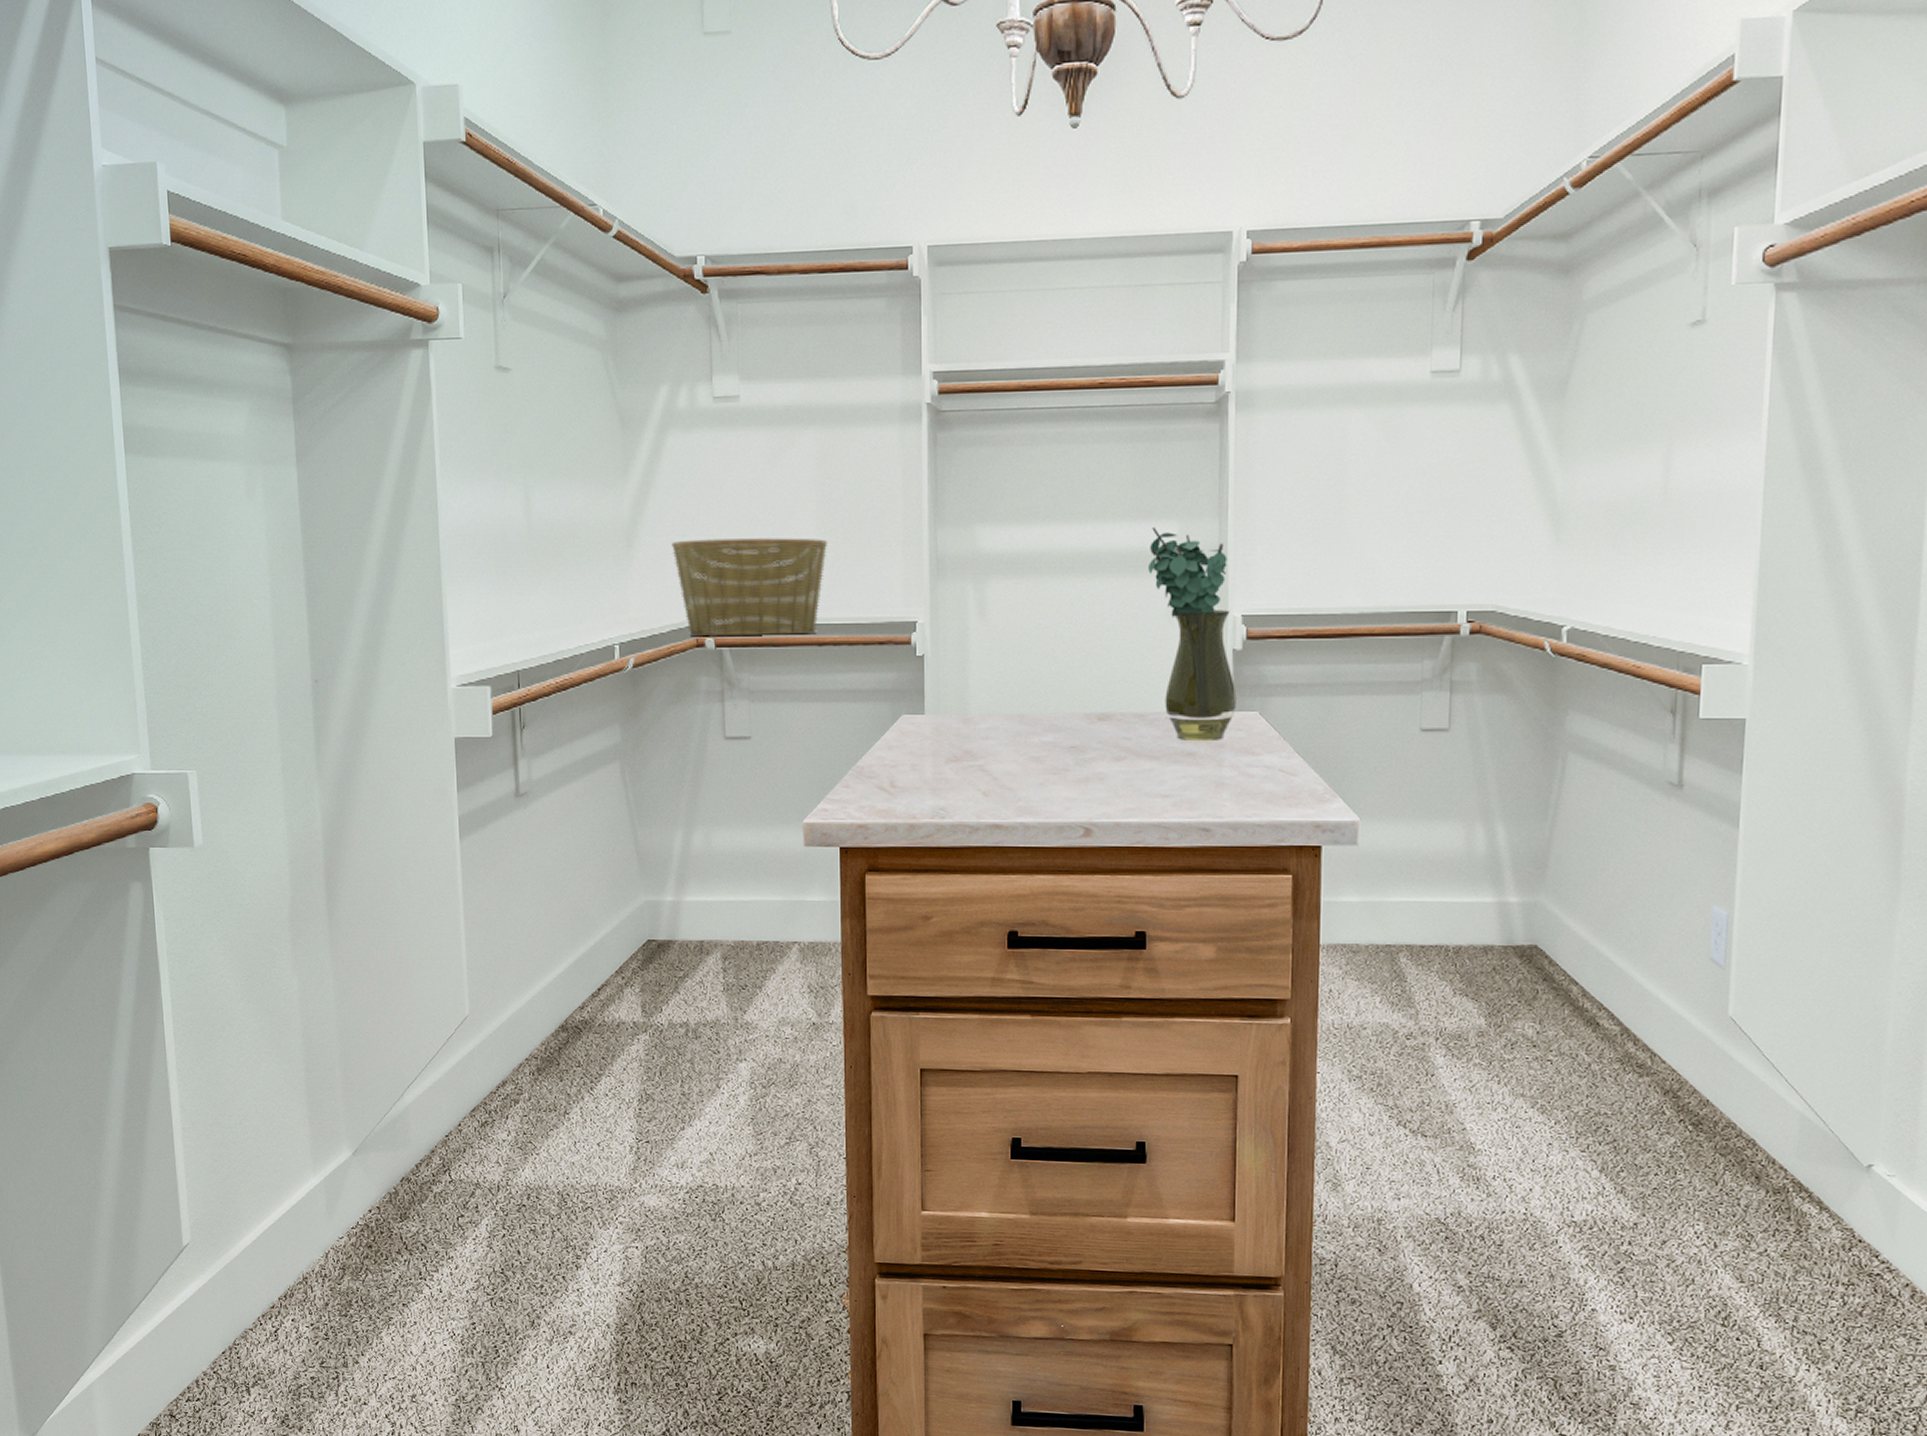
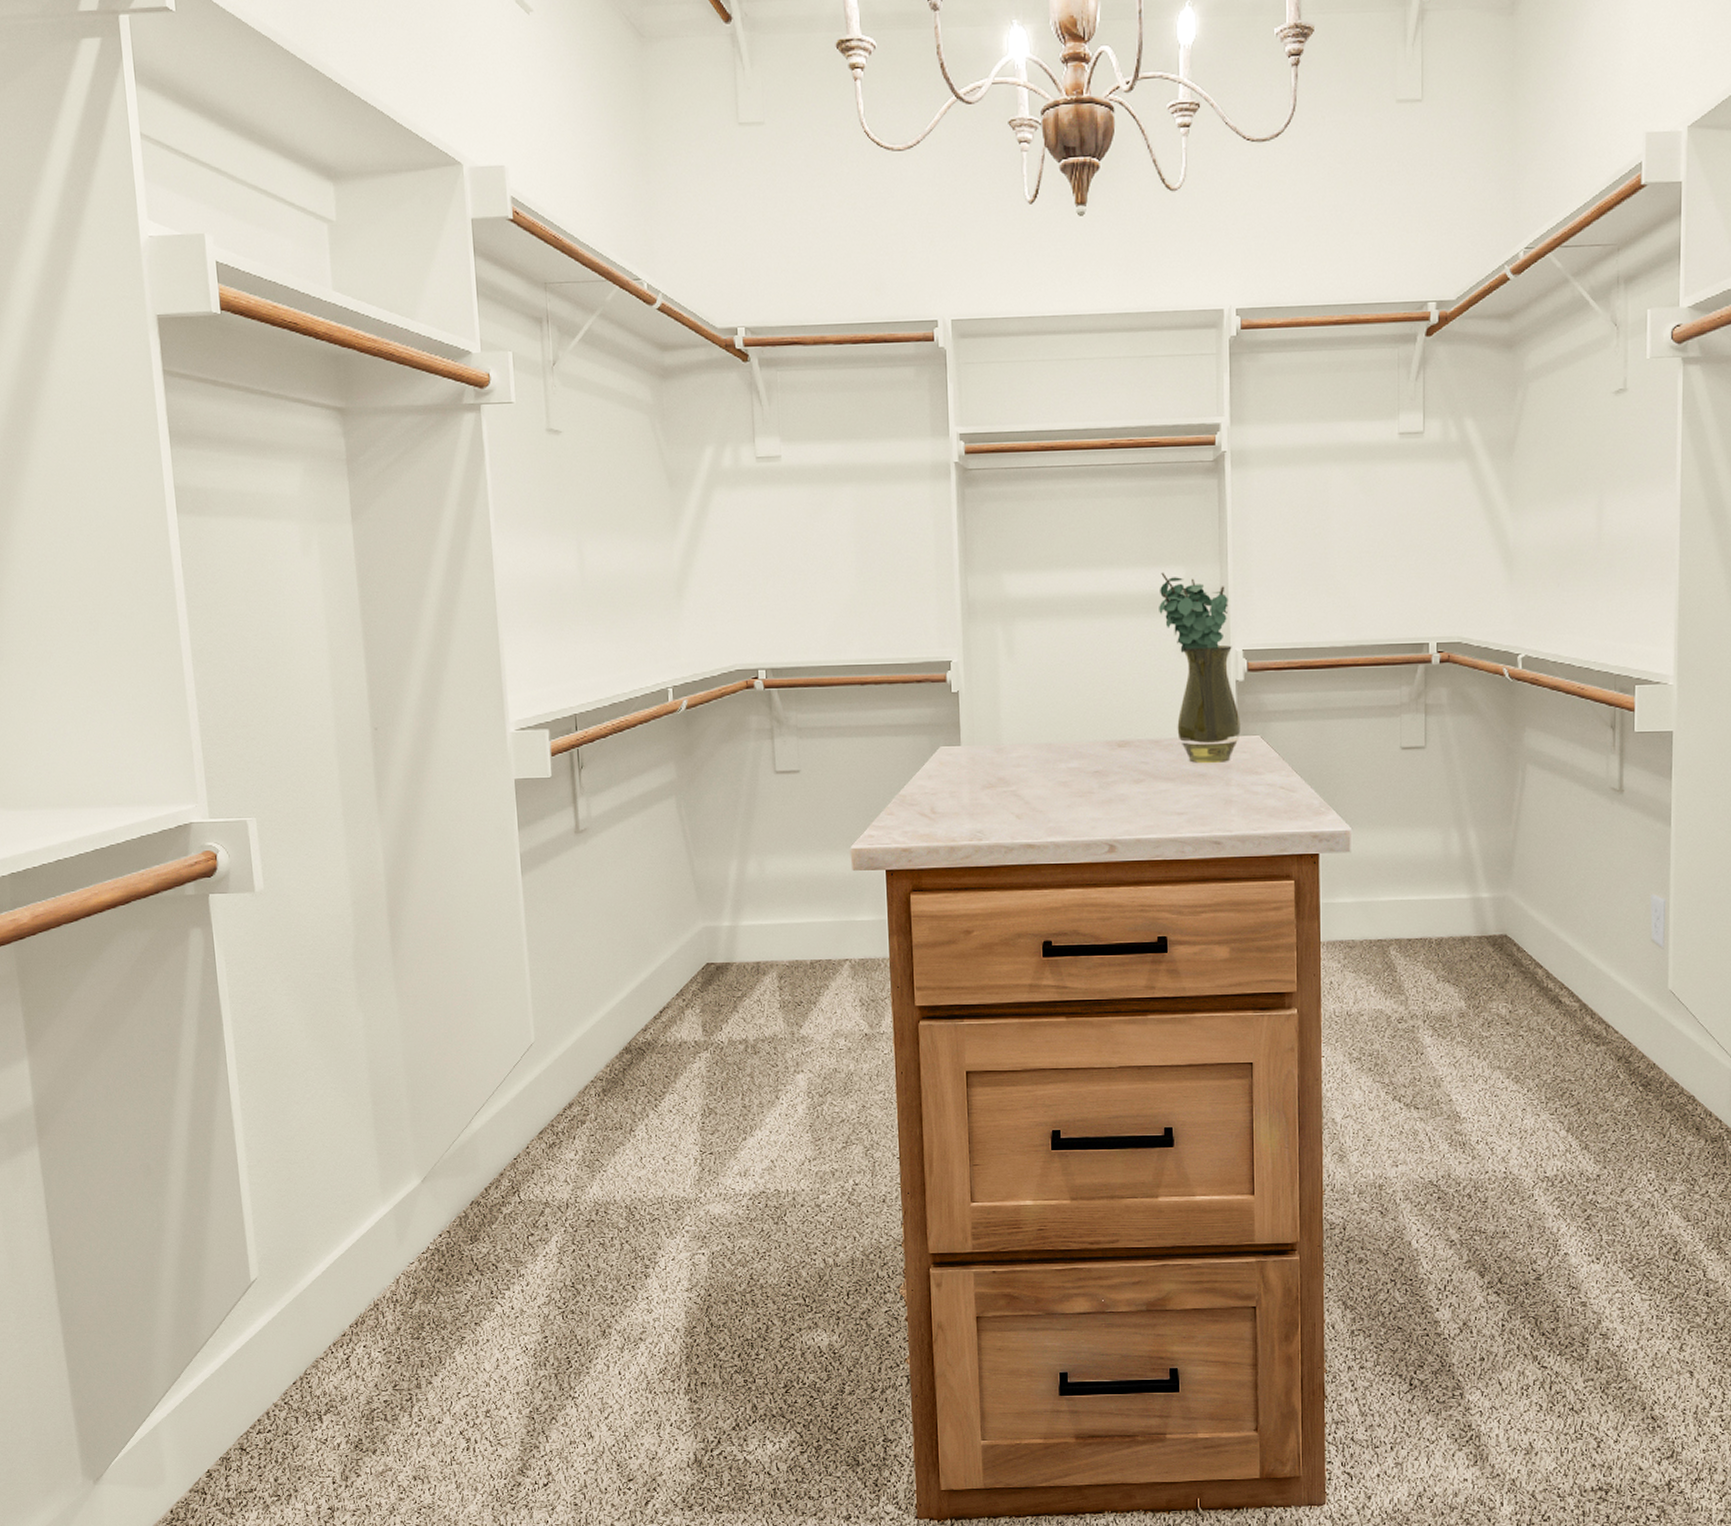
basket: present [672,538,827,637] -> none [720,586,867,679]

